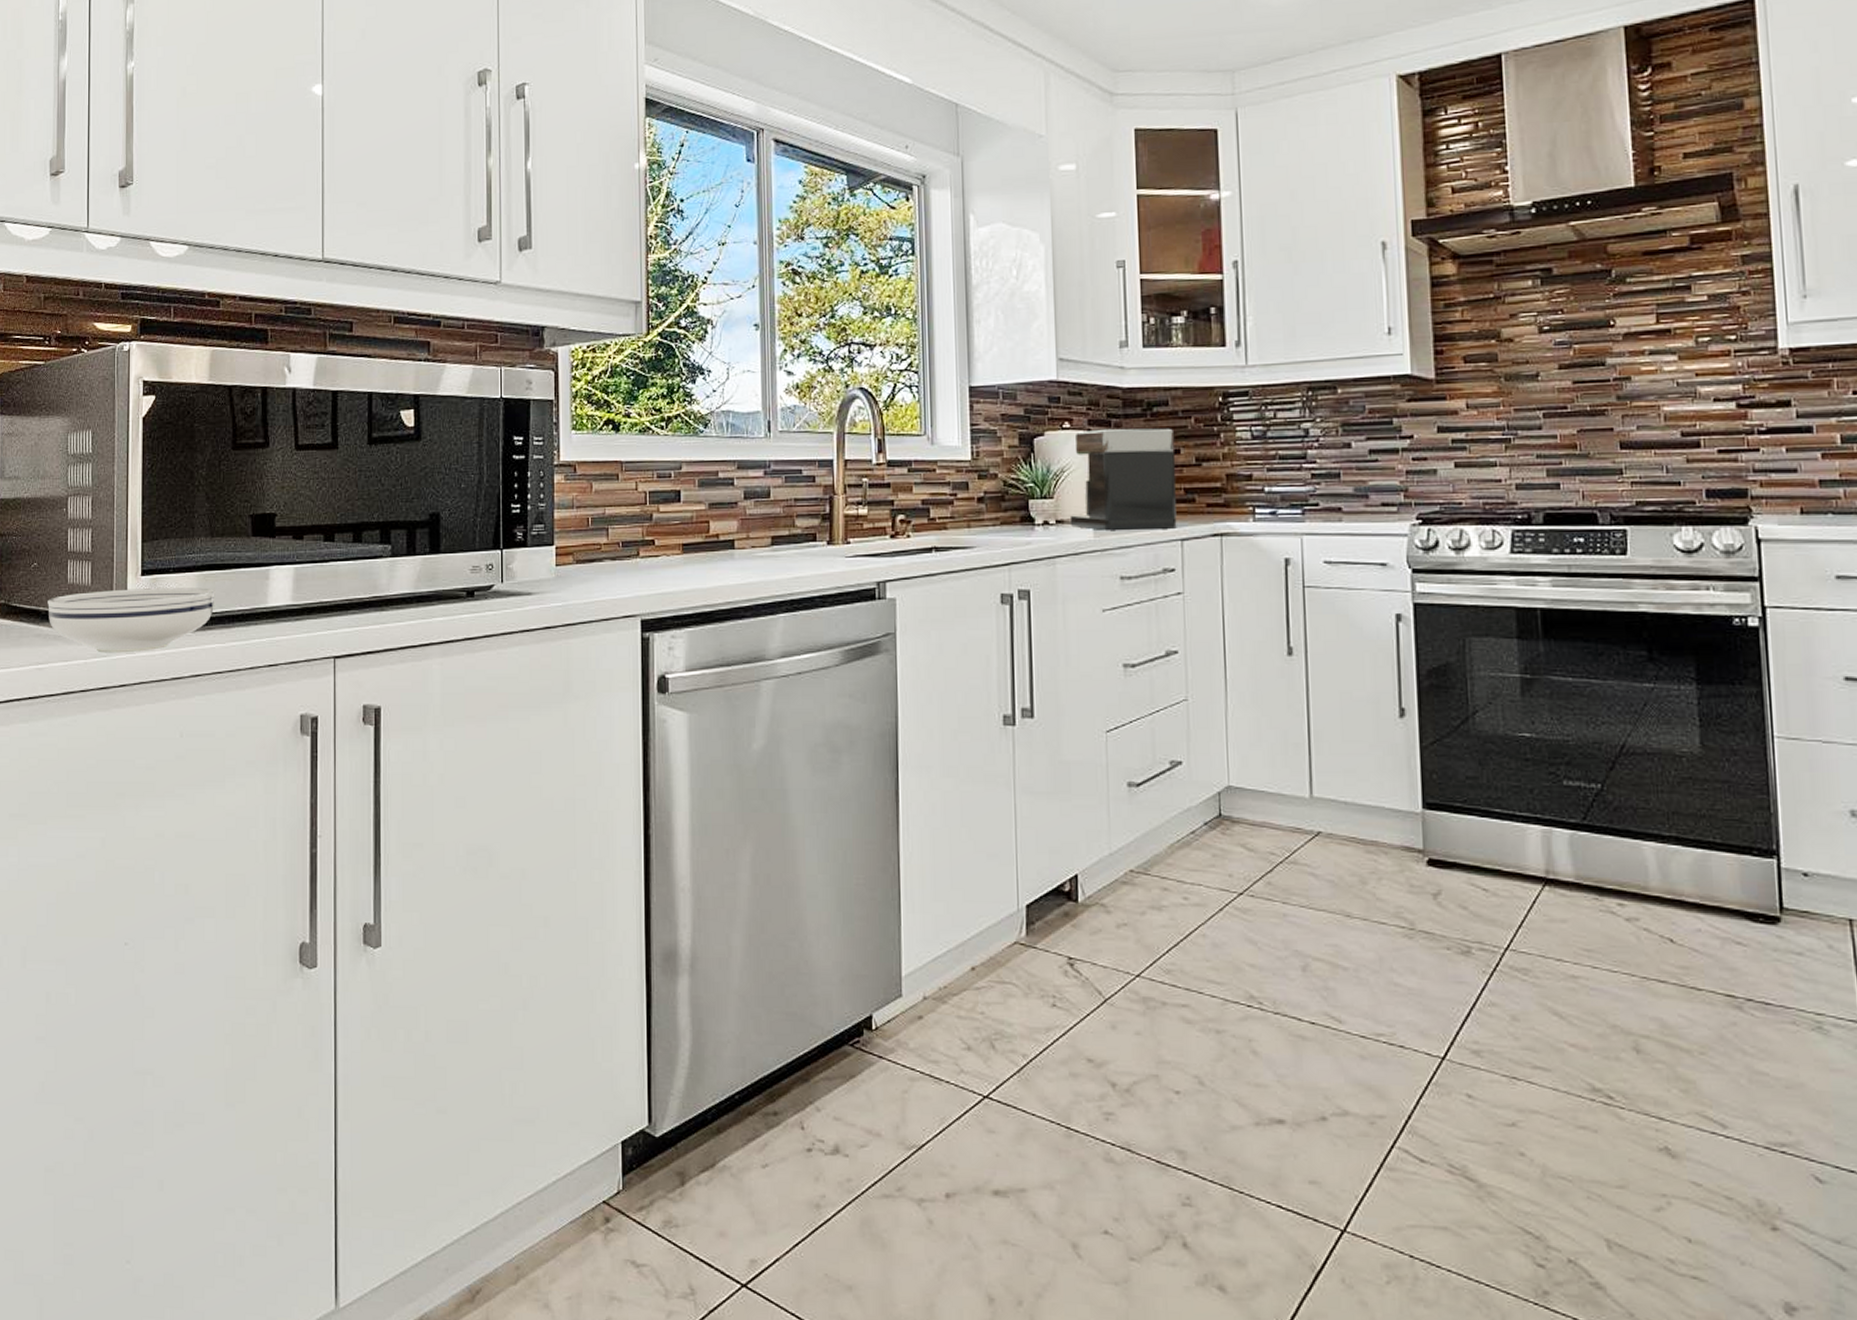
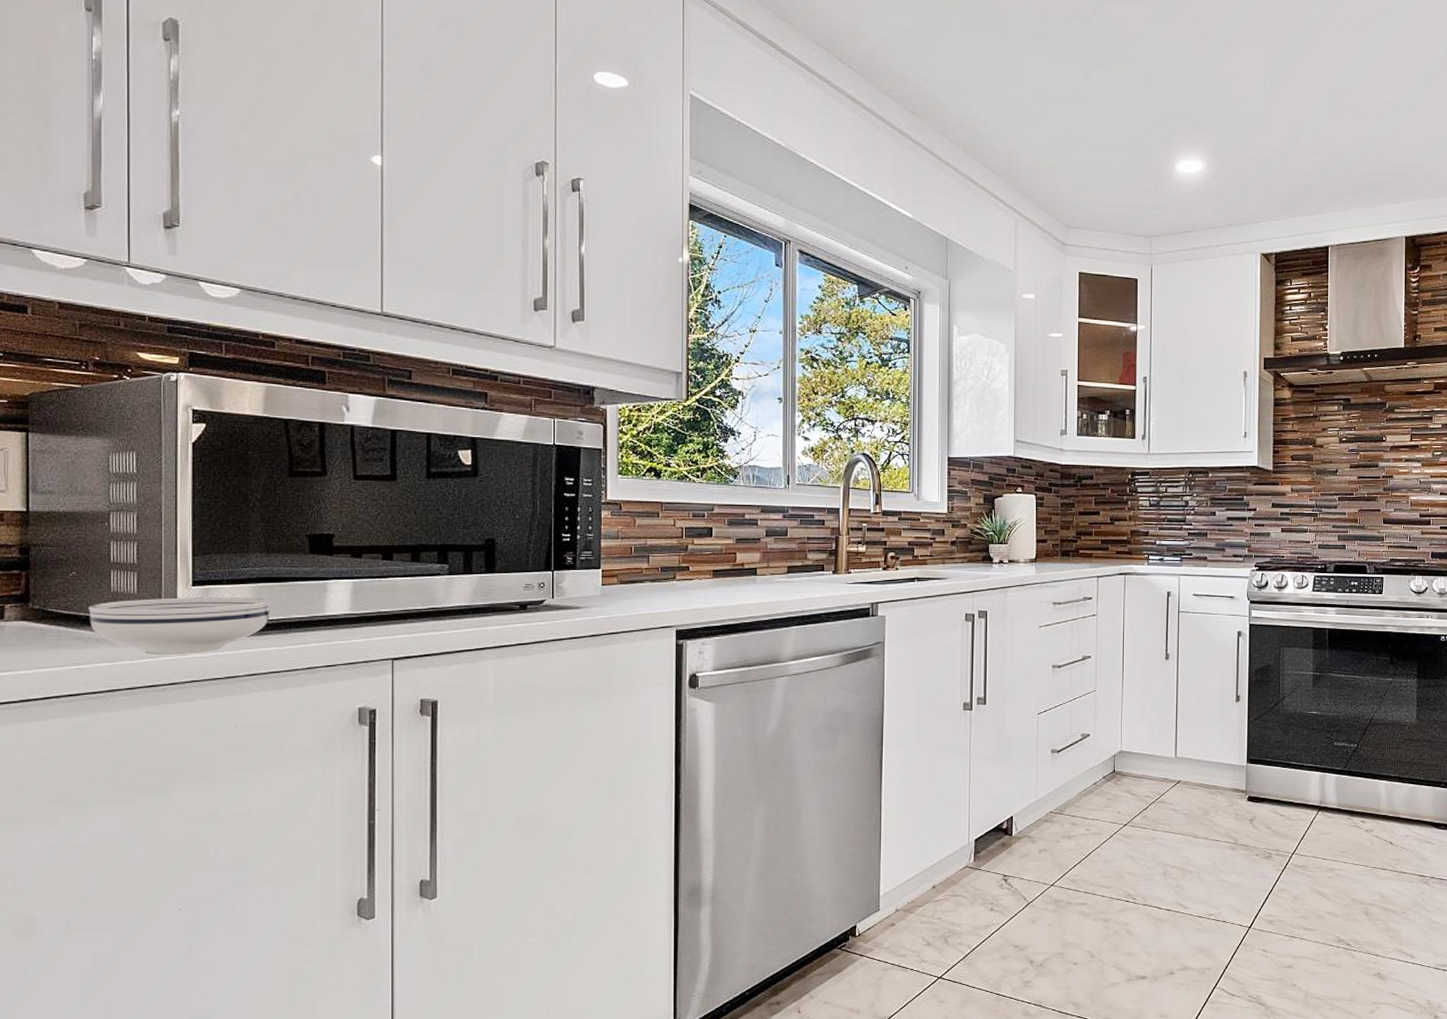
coffee maker: present [1069,427,1177,531] -> none [1018,494,1097,570]

